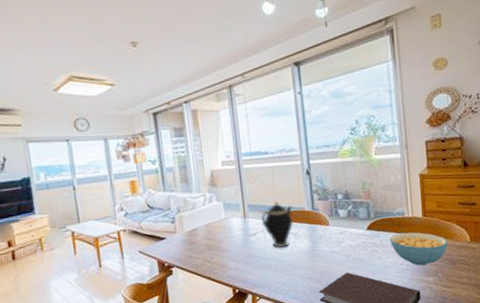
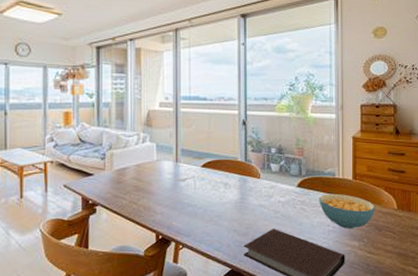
teapot: present [261,200,293,248] -> none [194,147,226,197]

